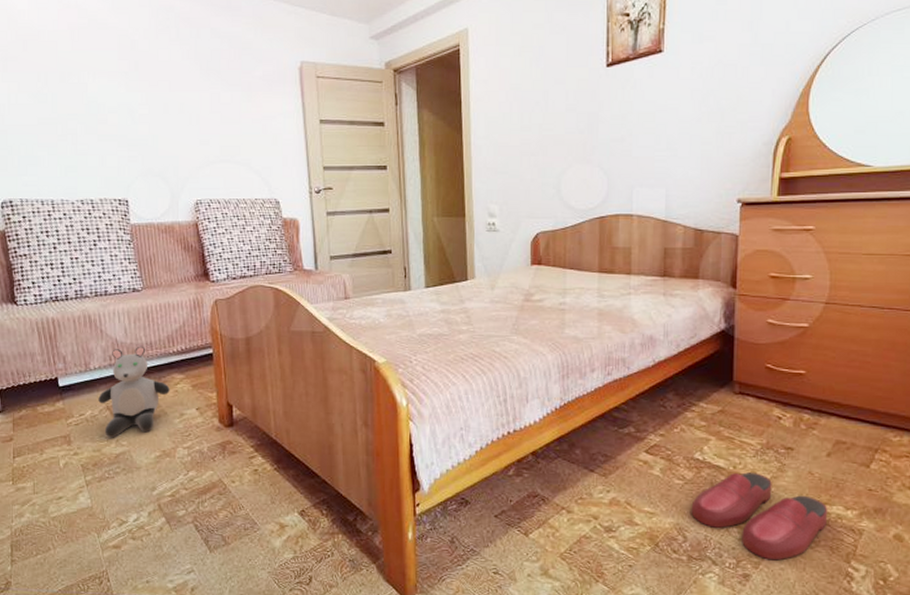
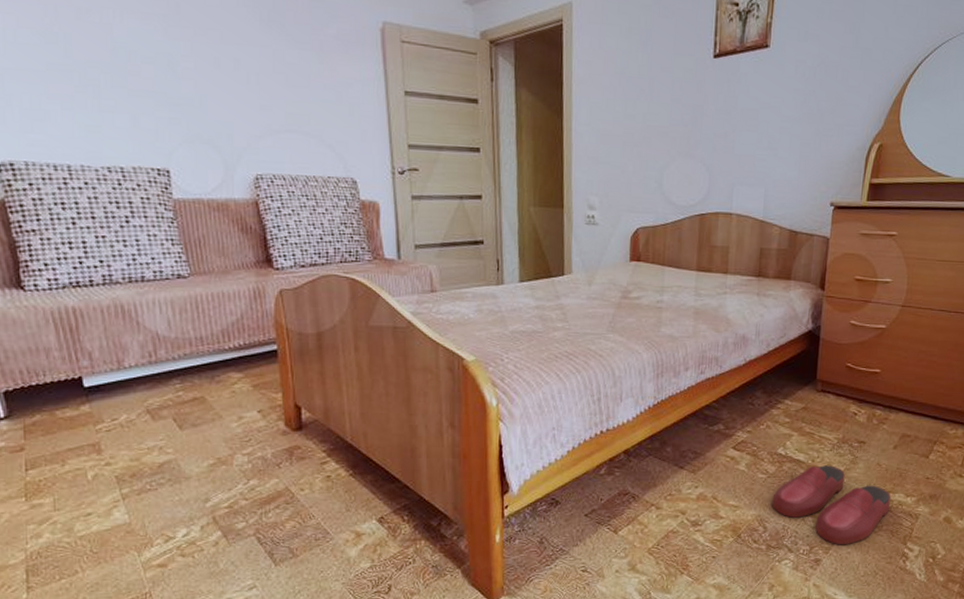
stuffed animal: present [98,346,170,438] -> none [135,340,225,445]

